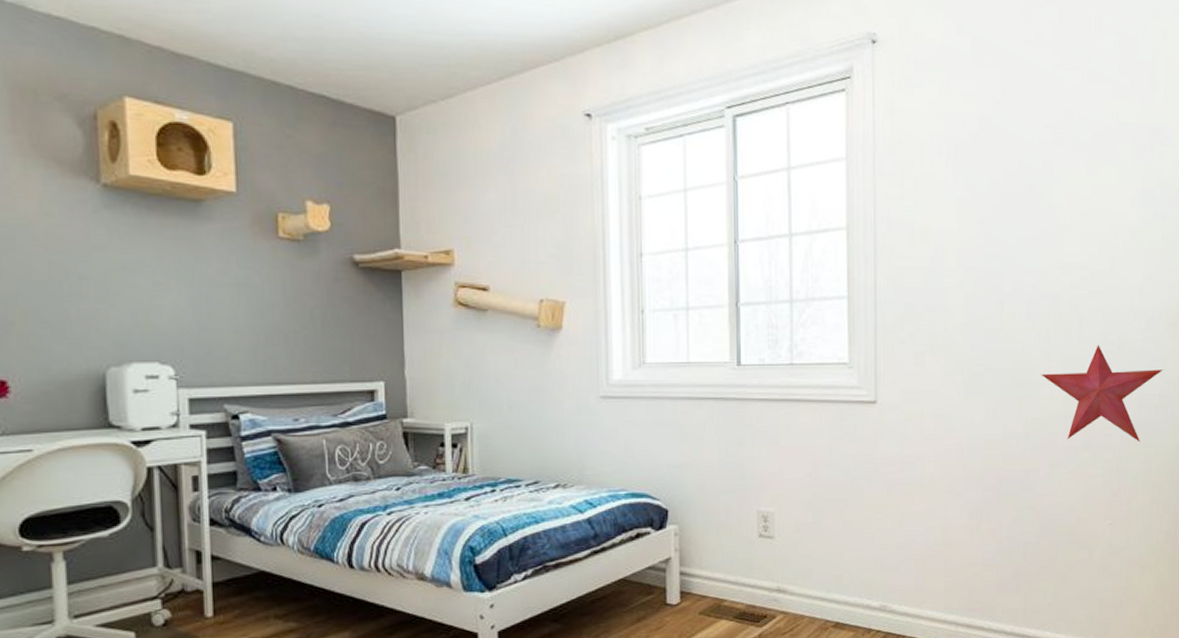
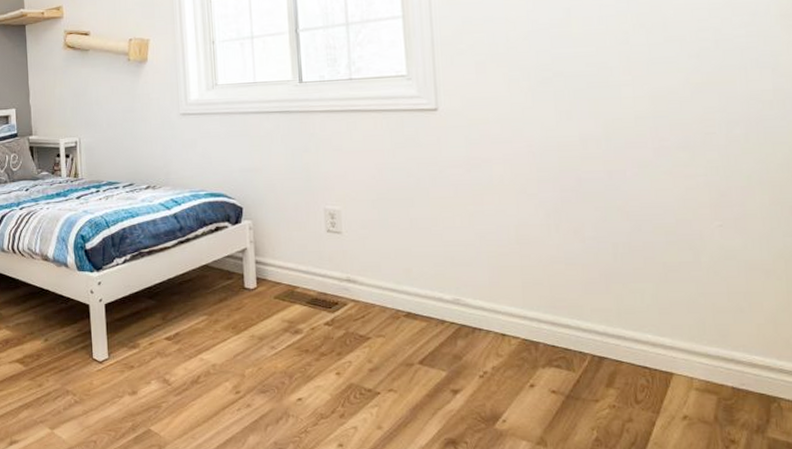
decorative star: present [1041,344,1164,442] -> none [620,42,777,141]

